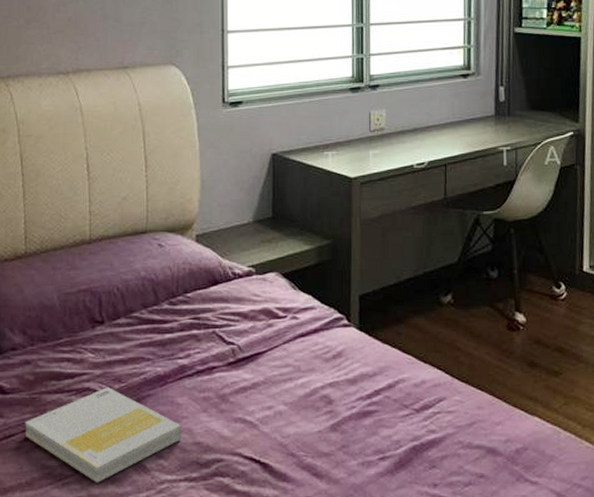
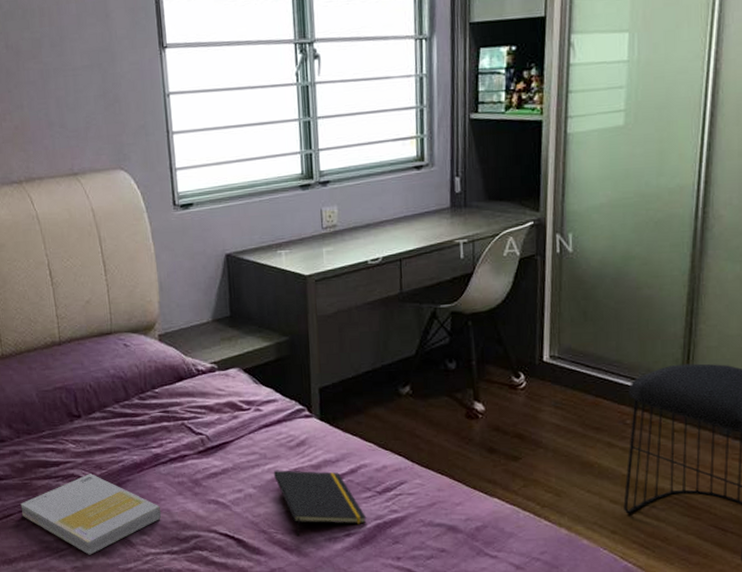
notepad: none [306,384,403,460] -> present [273,470,367,537]

